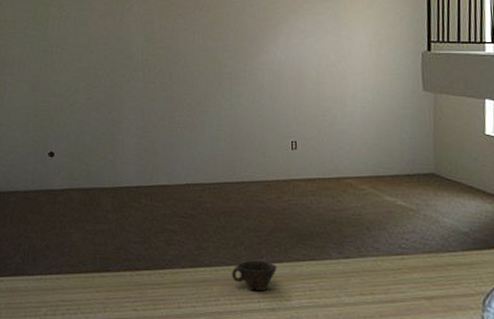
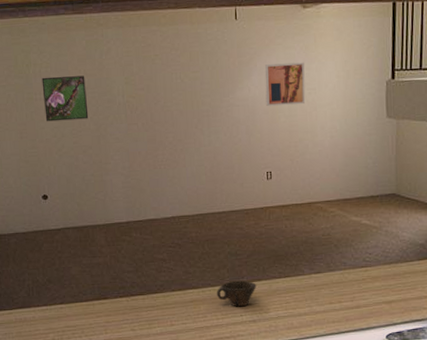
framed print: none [59,30,105,76] -> present [41,75,89,122]
wall art: none [291,29,335,73] -> present [264,62,306,107]

